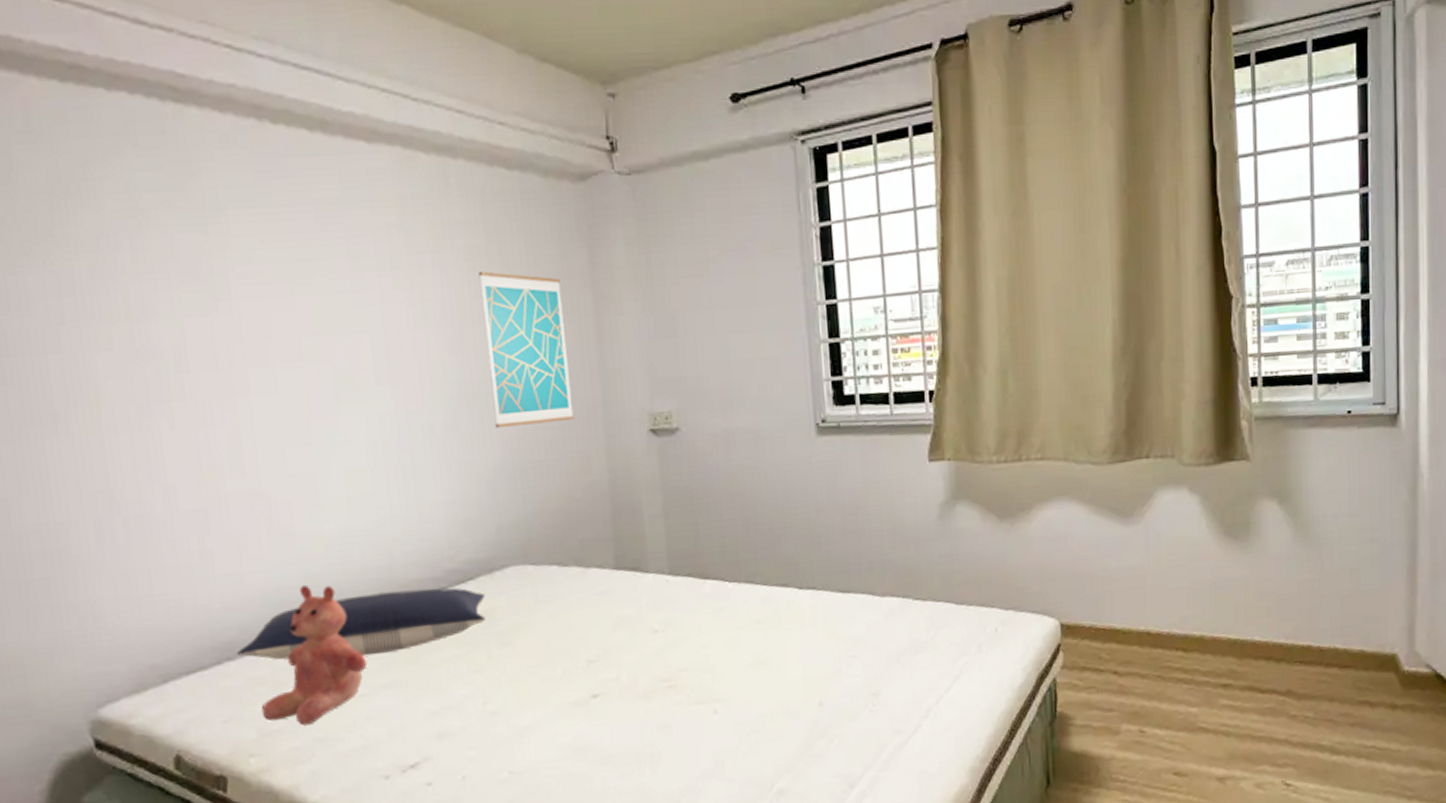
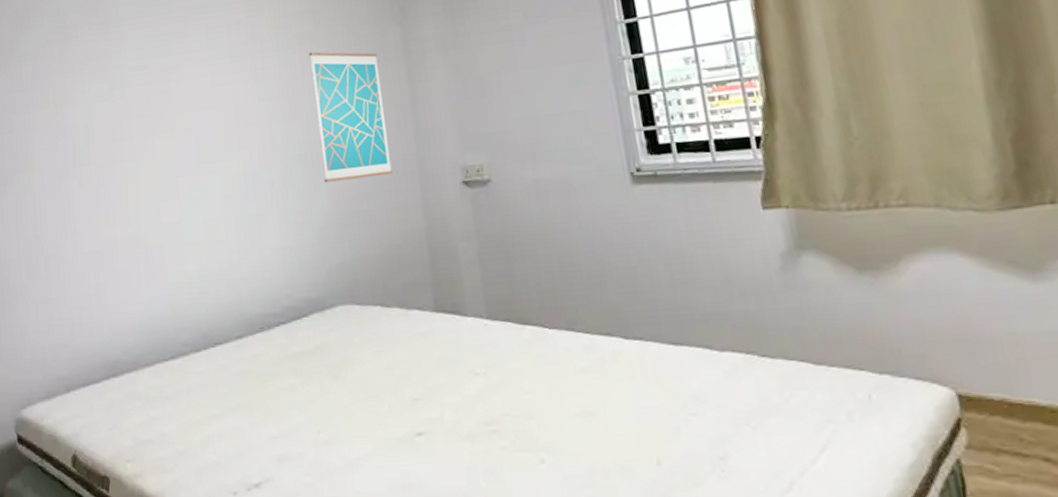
pillow: present [236,587,486,660] -> none [119,323,318,381]
teddy bear: present [261,584,368,726] -> none [136,315,220,439]

